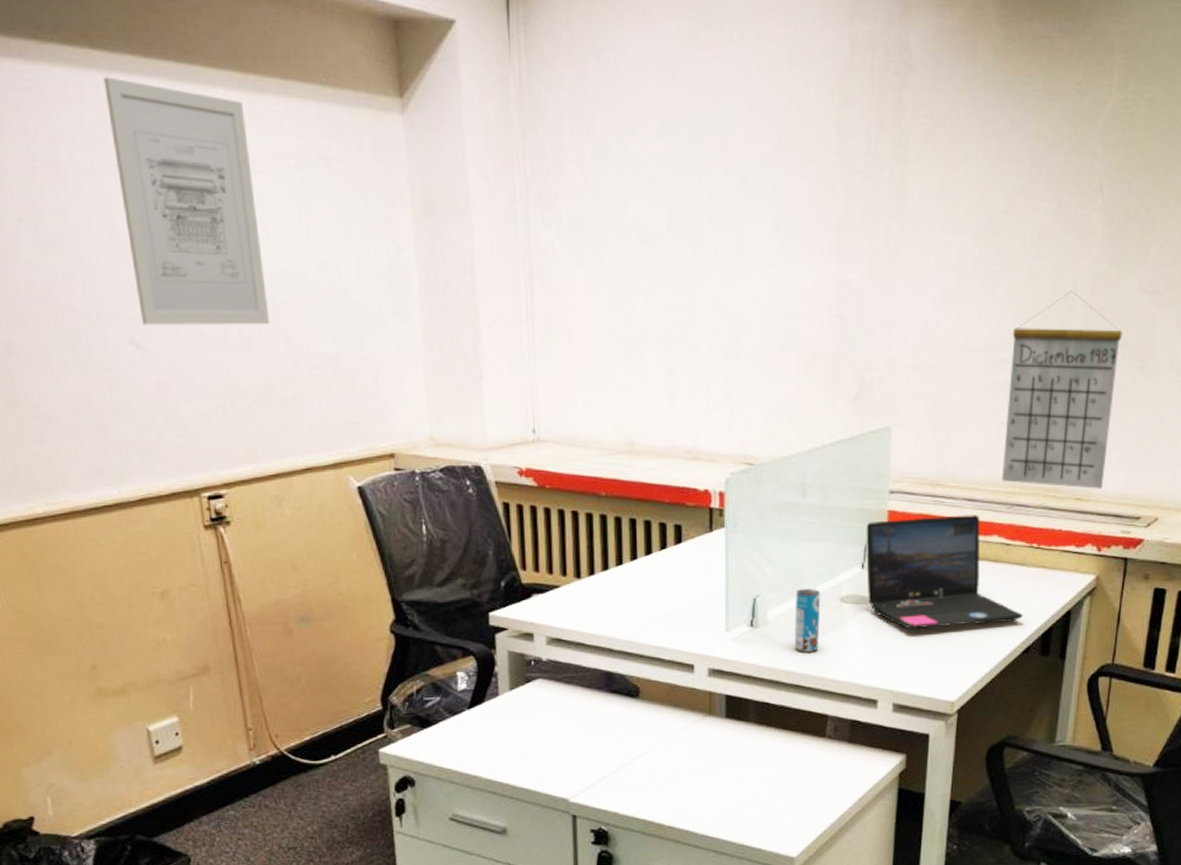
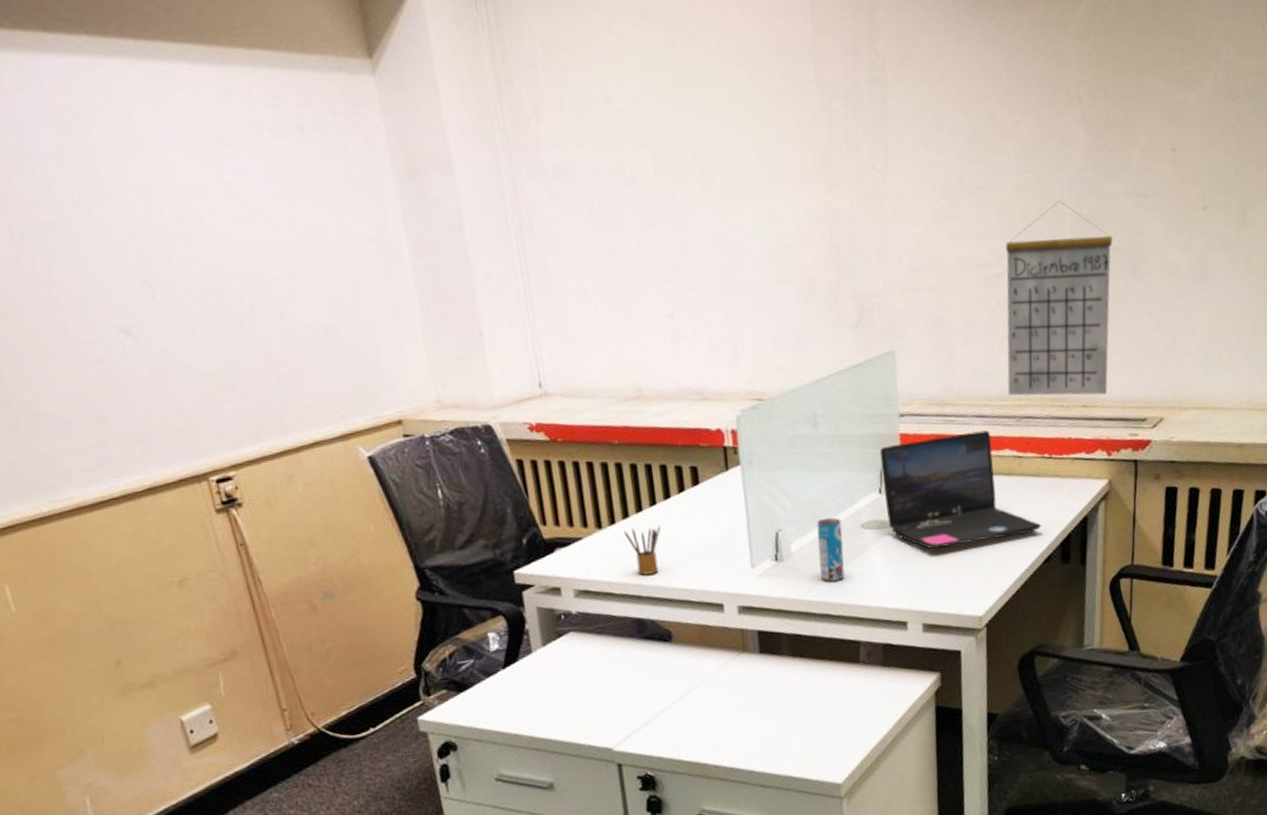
wall art: present [103,76,270,325] -> none [61,59,261,311]
pencil box: none [603,580,640,629] -> present [624,525,661,575]

